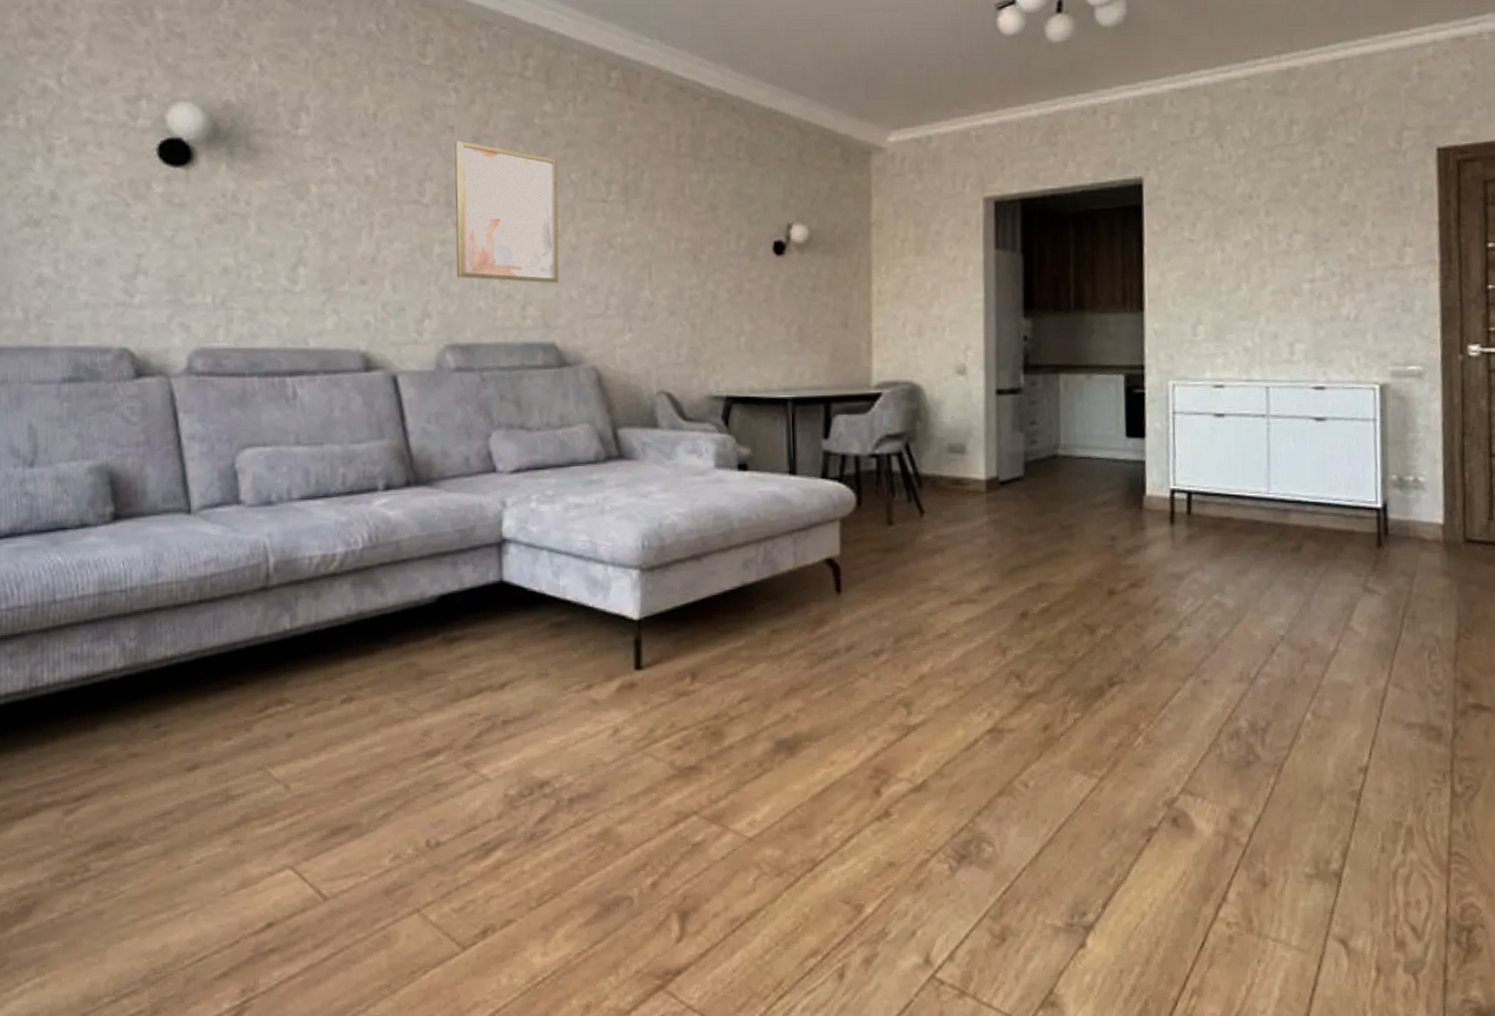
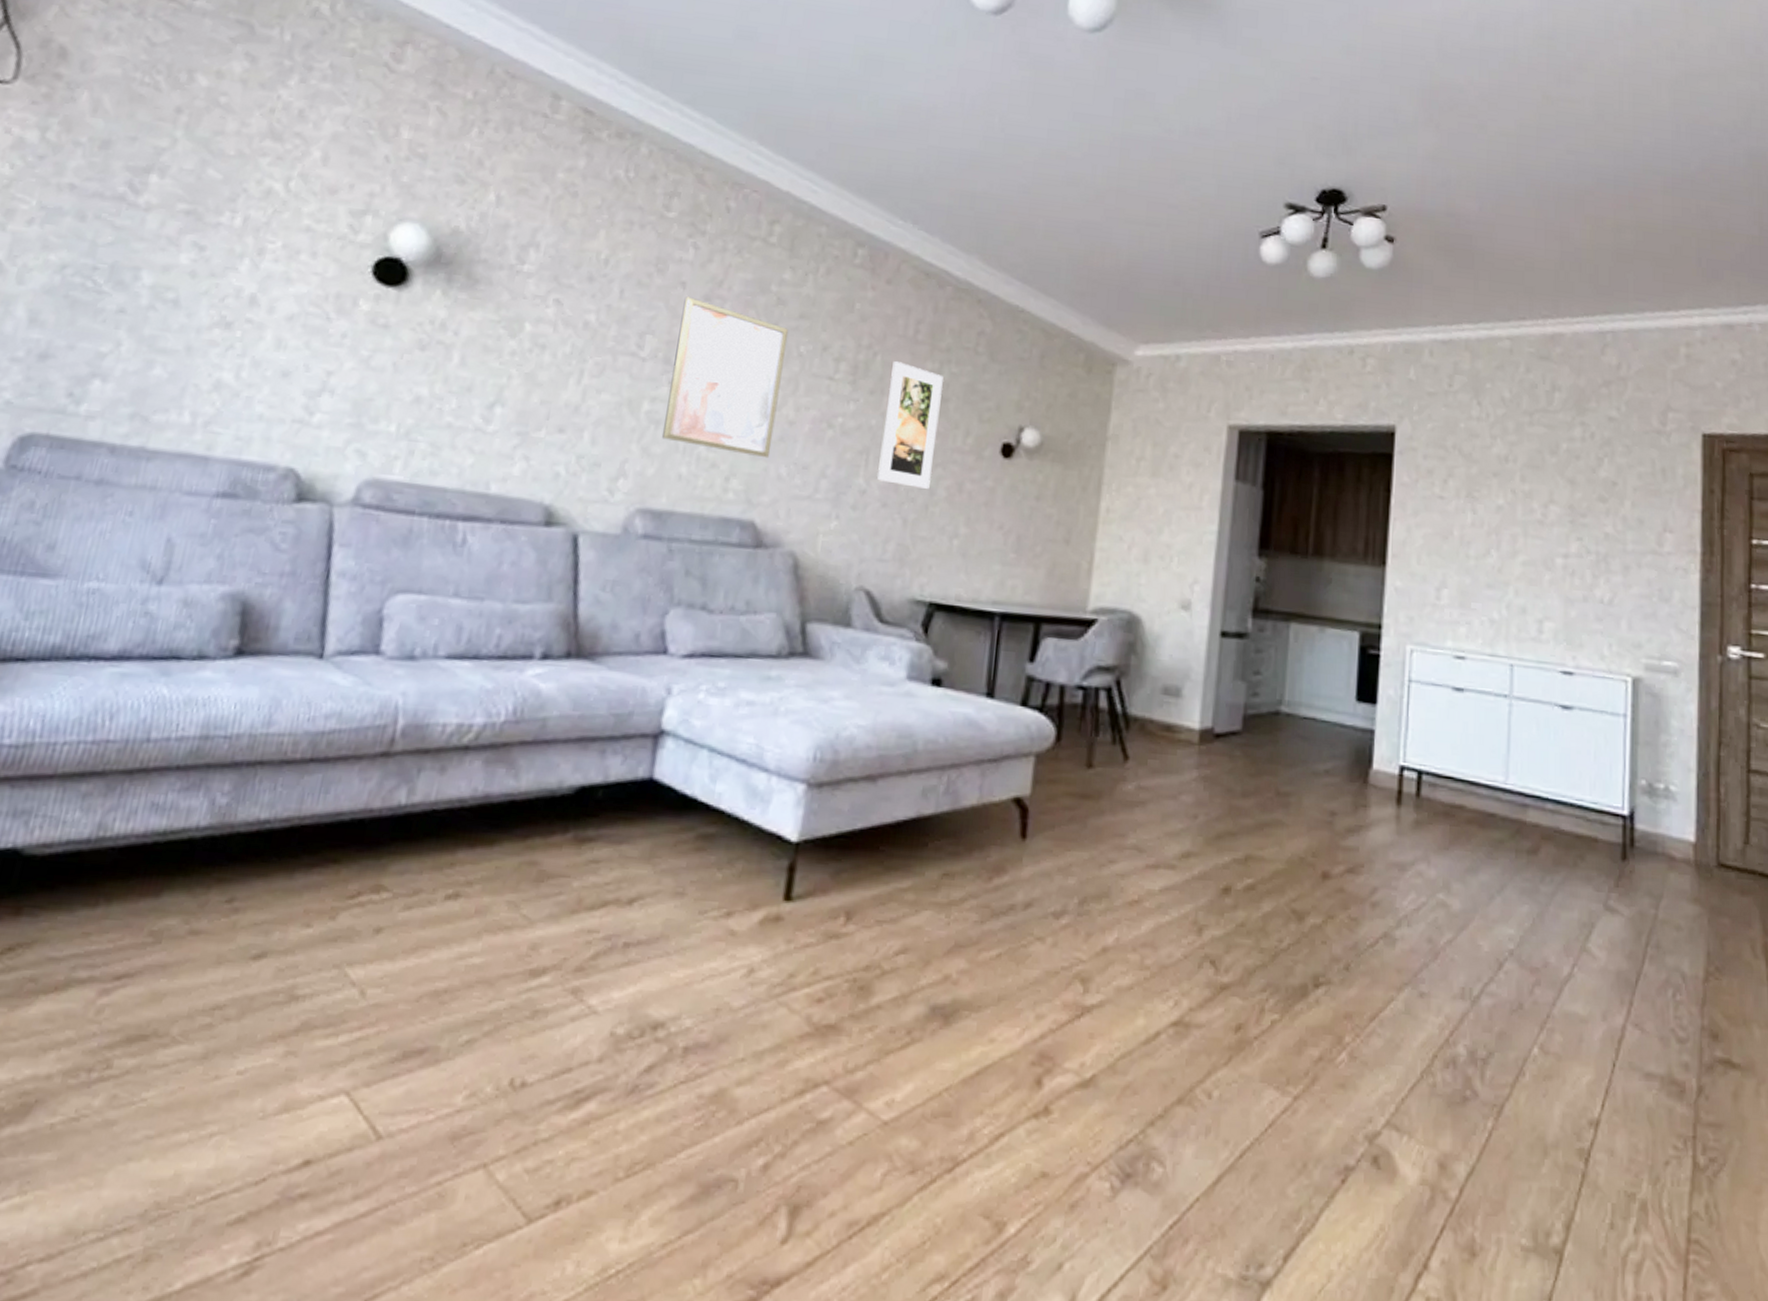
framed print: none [660,177,711,295] -> present [877,361,943,490]

